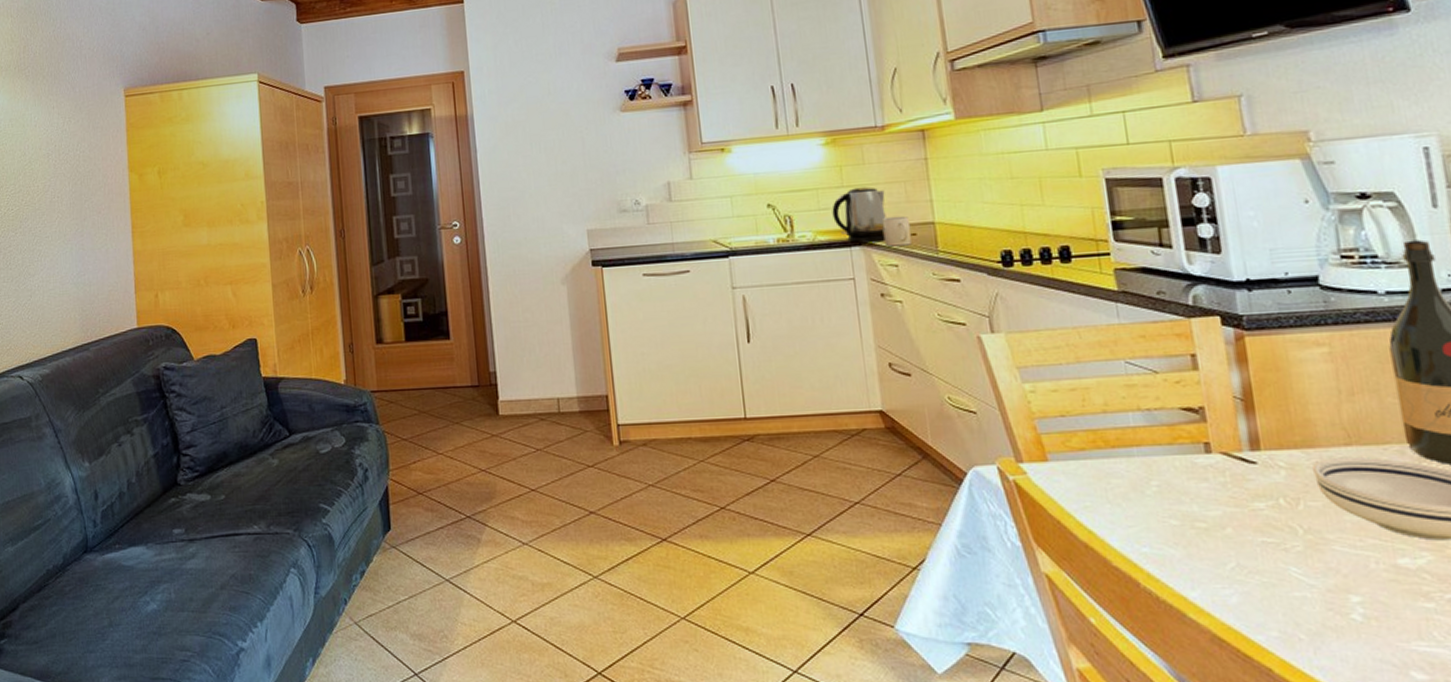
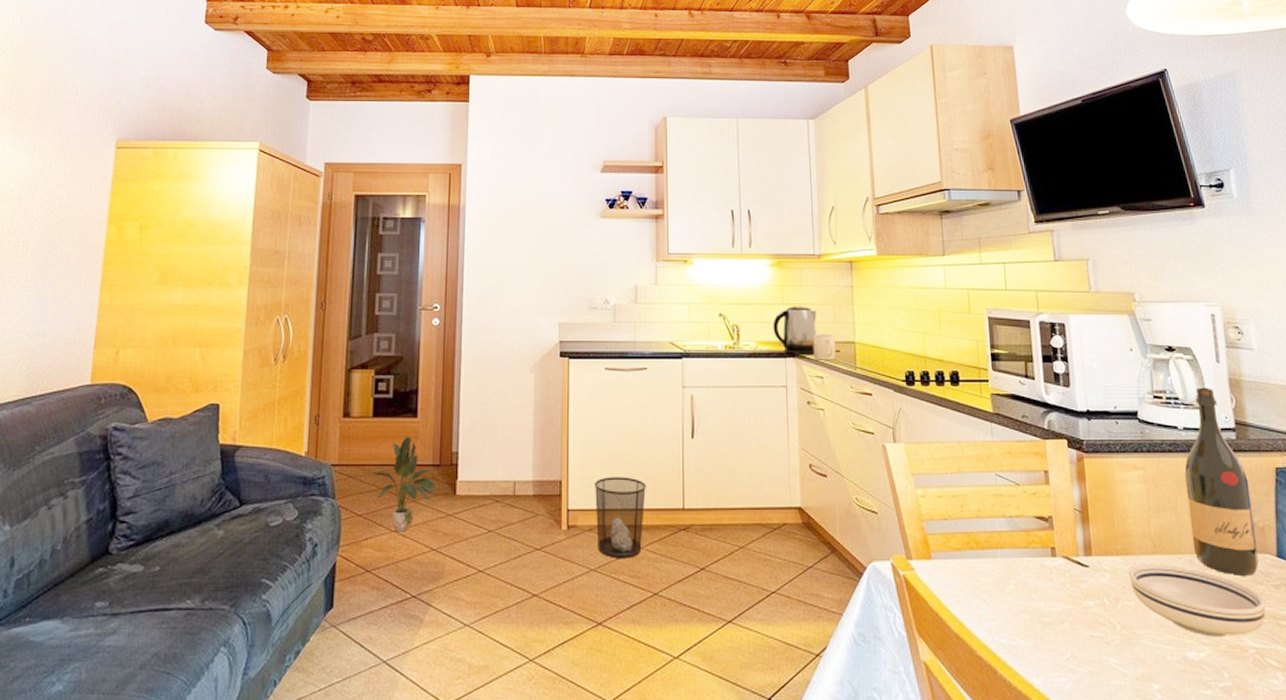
potted plant: none [412,359,480,455] -> present [372,436,437,532]
waste bin: none [643,387,703,473] -> present [594,477,646,558]

